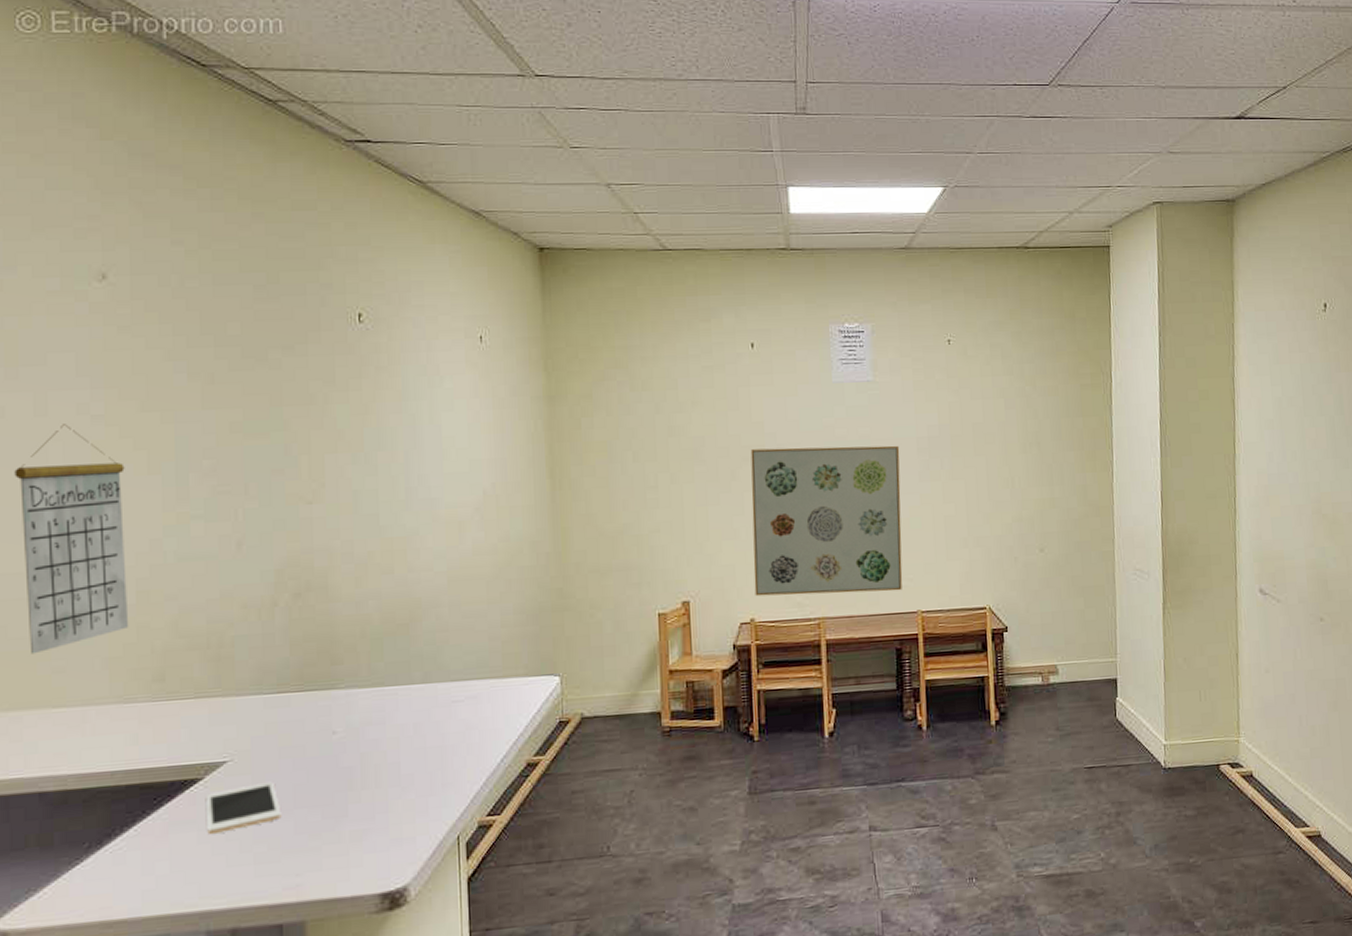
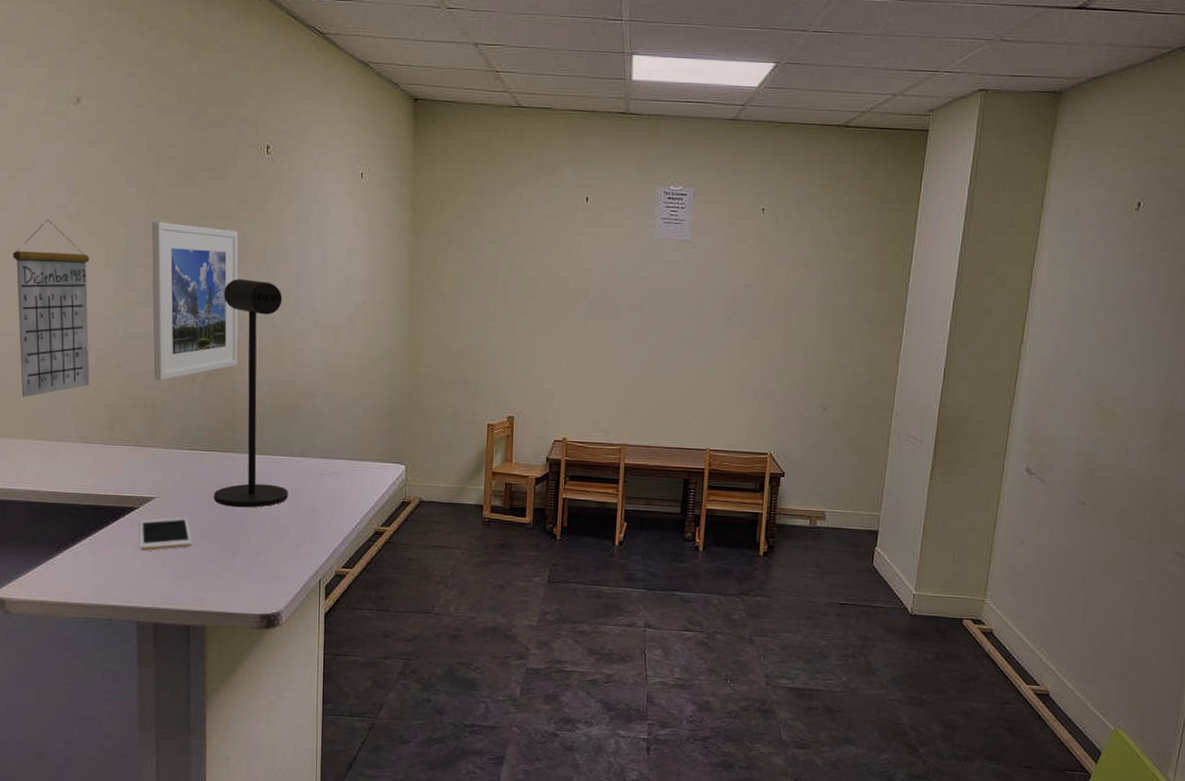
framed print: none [210,414,333,611] -> present [152,221,239,381]
desk lamp: none [309,473,410,760] -> present [214,279,288,508]
wall art: present [750,445,903,597] -> none [568,292,707,430]

